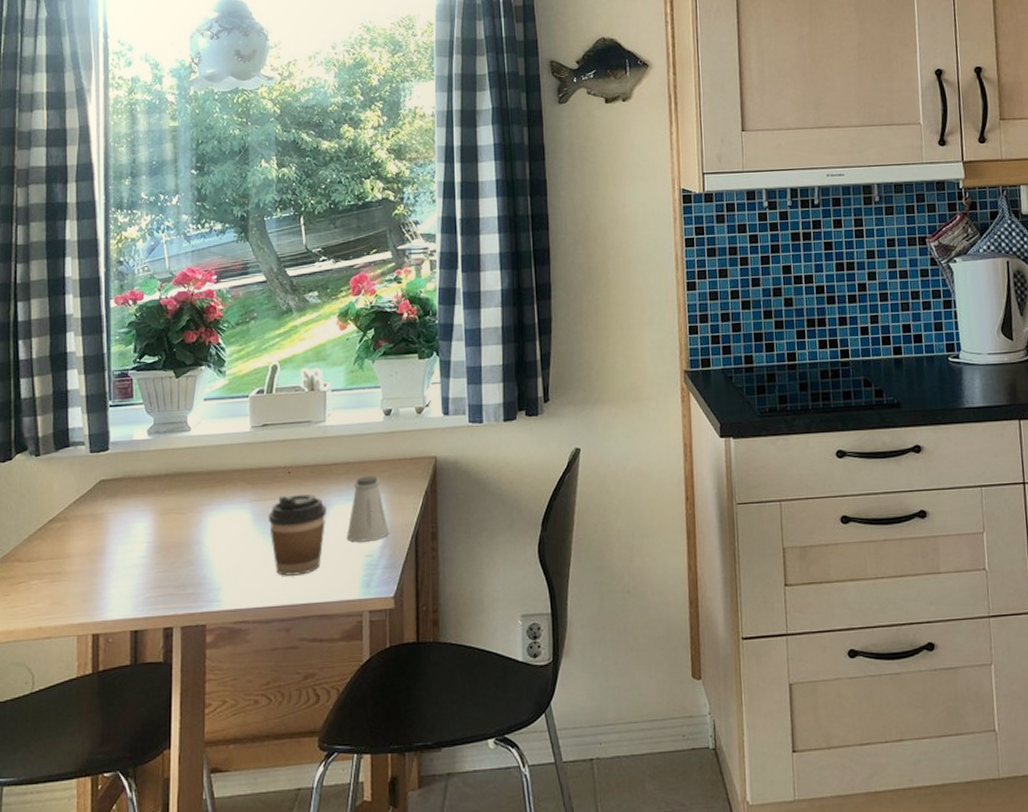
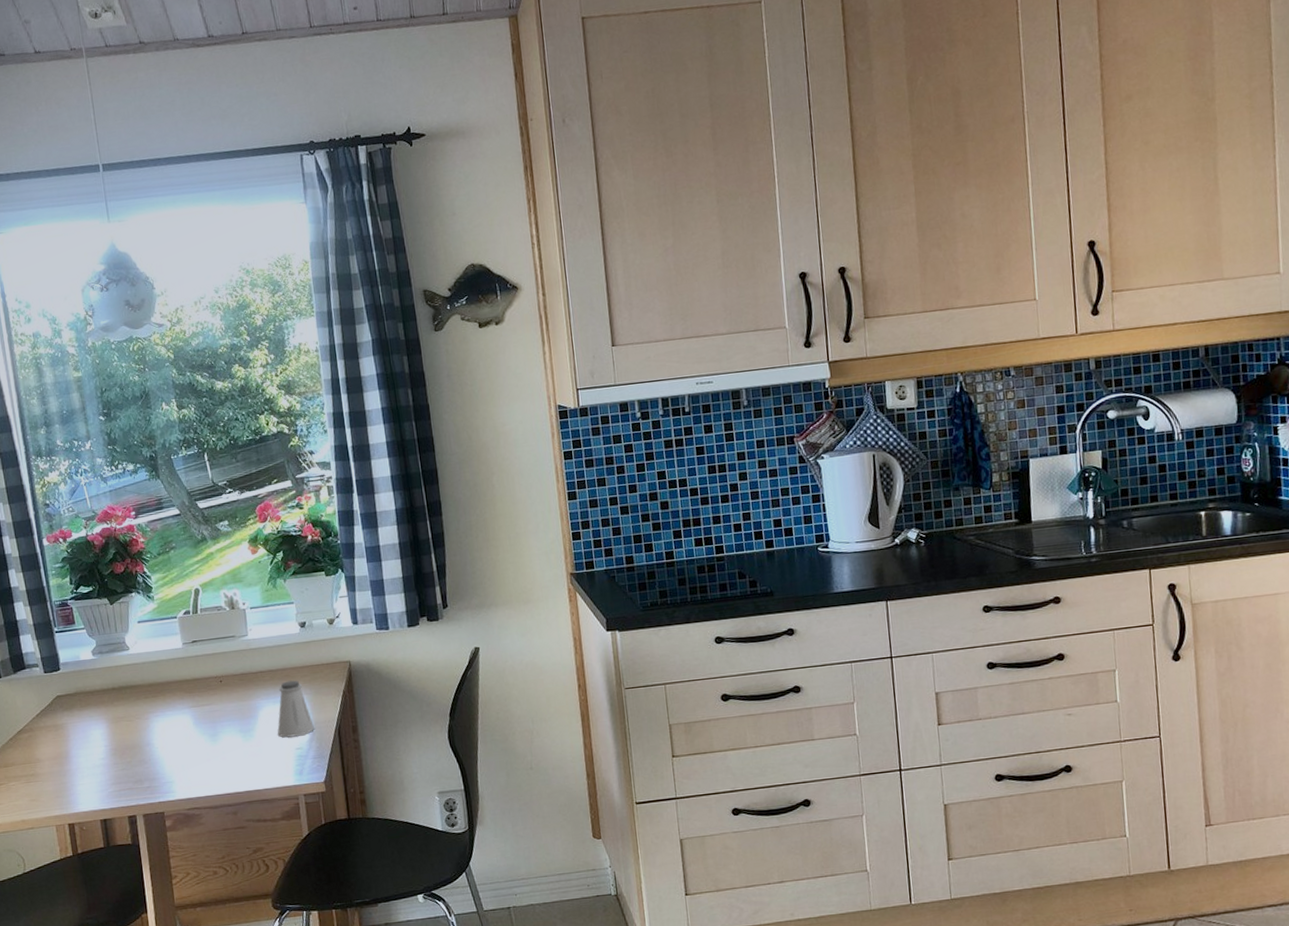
coffee cup: present [268,493,327,576] -> none [206,698,258,769]

